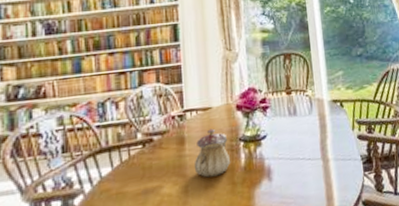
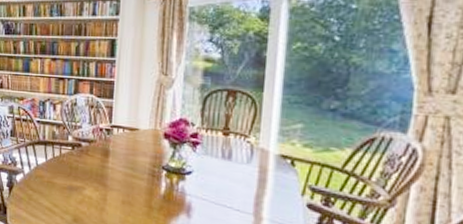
teapot: present [193,128,231,178] -> none [114,149,151,196]

